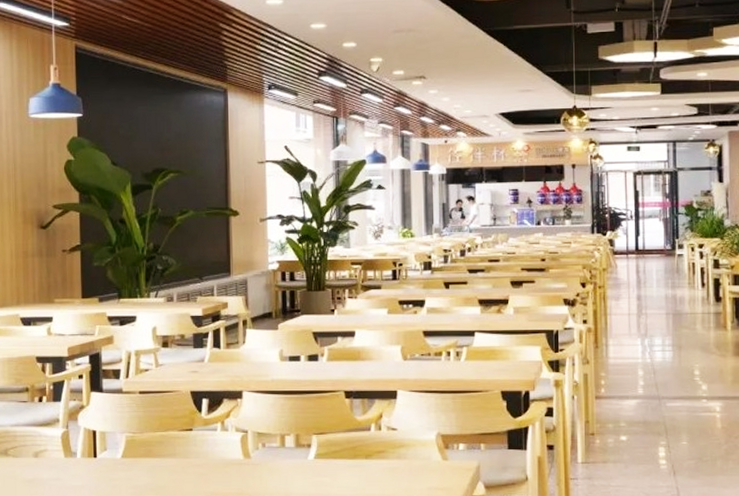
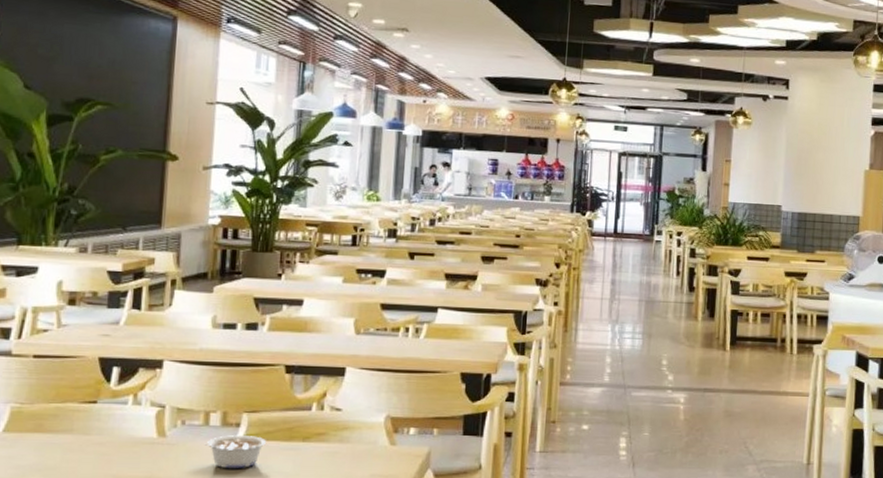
legume: none [283,455,335,485] -> present [204,435,267,469]

